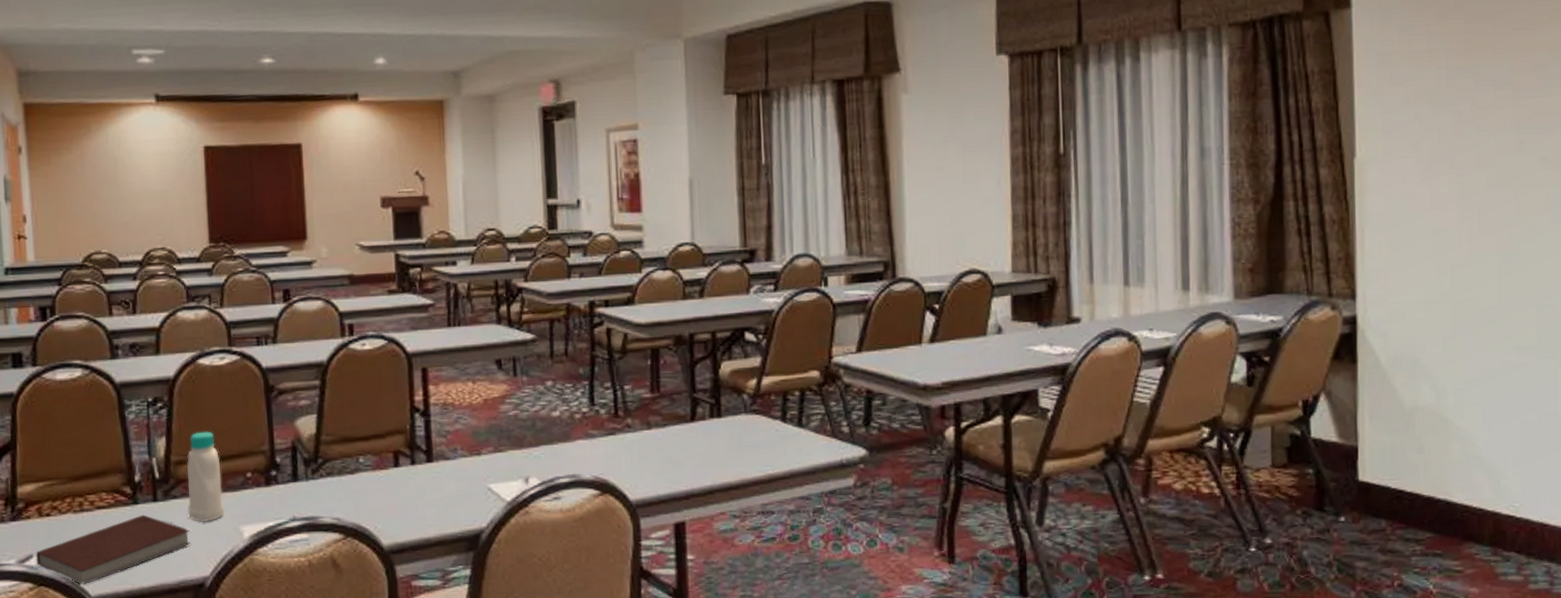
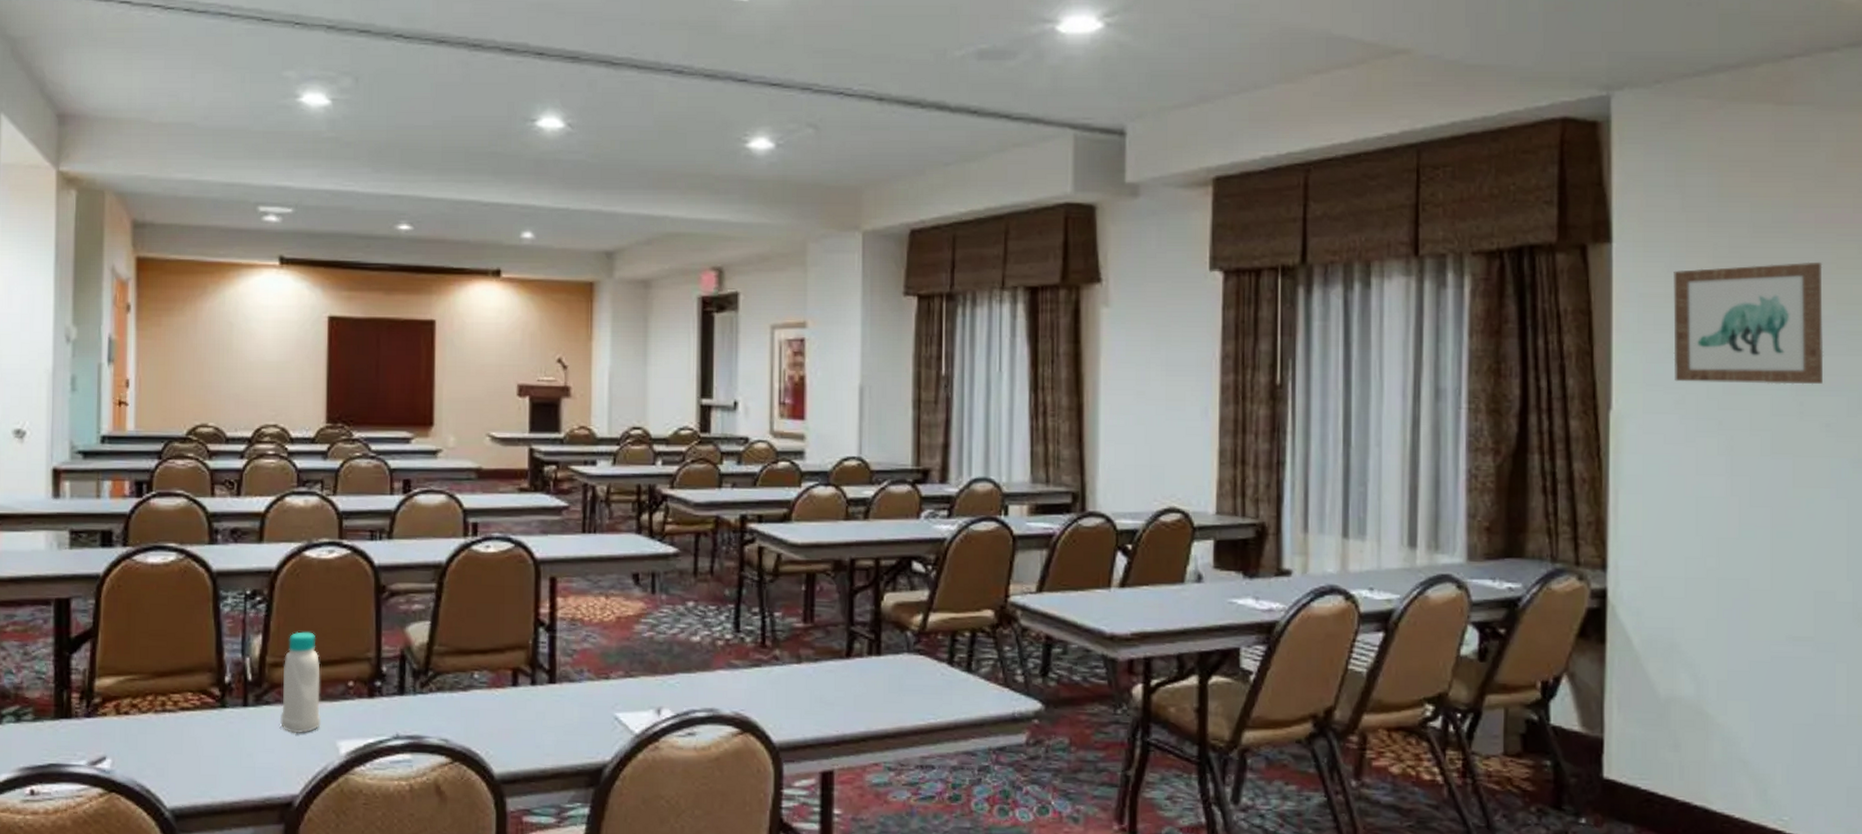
notebook: present [36,514,191,584] -> none [109,720,281,794]
wall art: none [1406,14,1540,129] -> present [1673,261,1824,385]

